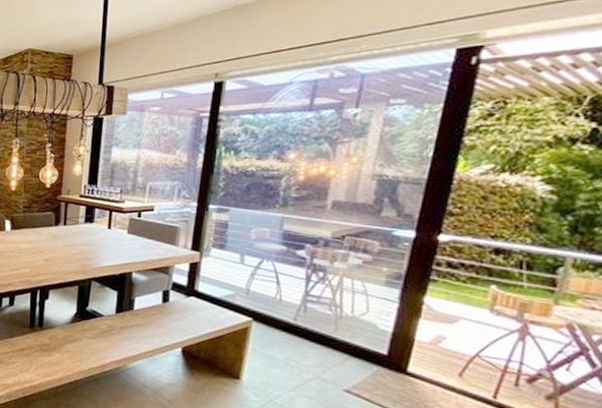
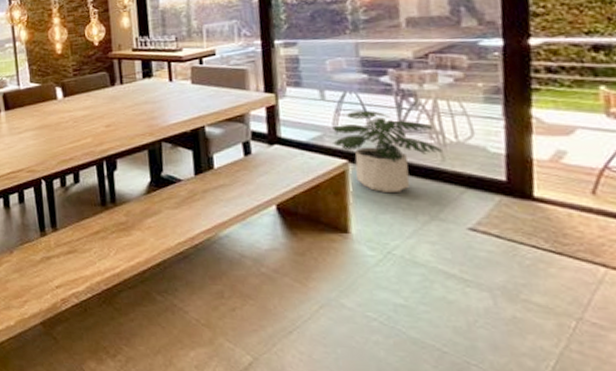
potted plant: none [243,277,337,352] -> present [332,110,443,194]

